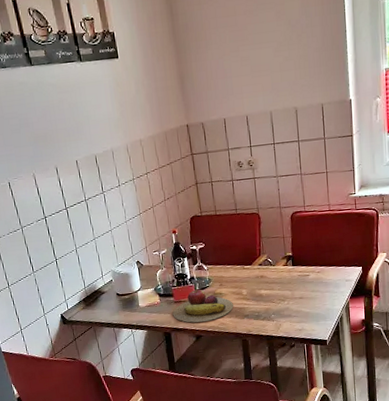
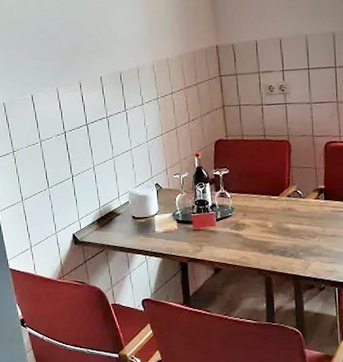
fruit: present [172,288,233,323] -> none [190,217,257,254]

